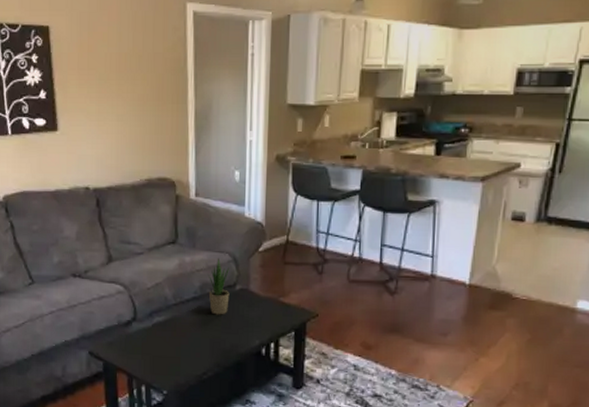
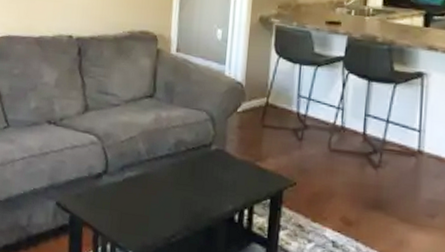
potted plant: present [207,257,230,315] -> none [183,115,206,175]

